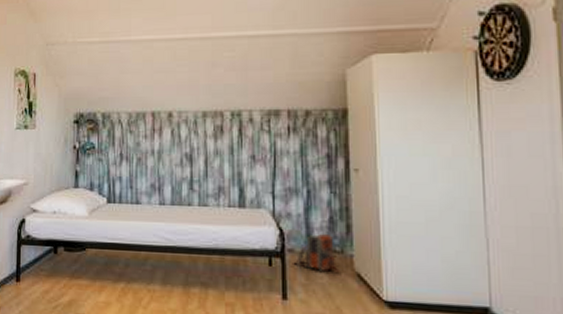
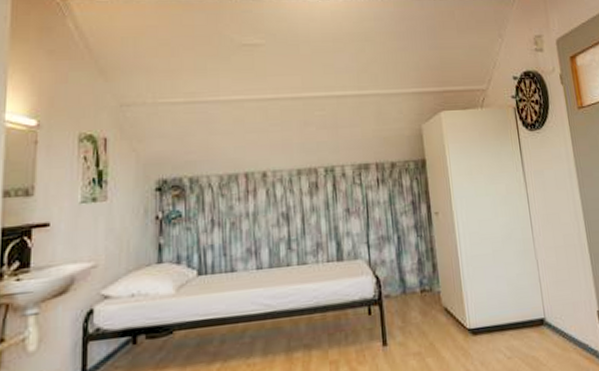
backpack: present [293,233,340,273] -> none [390,274,431,312]

